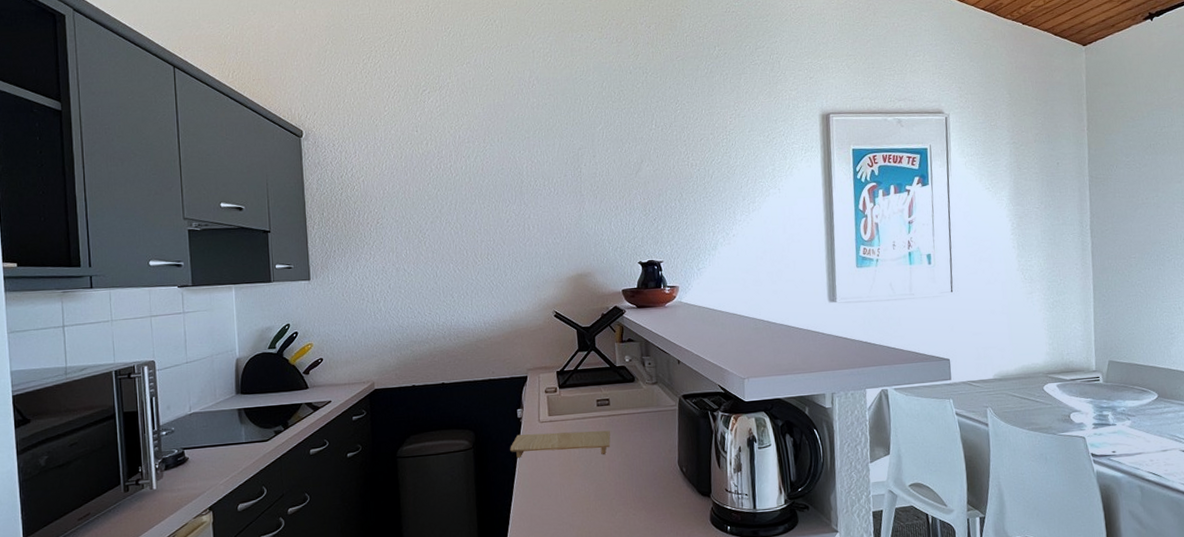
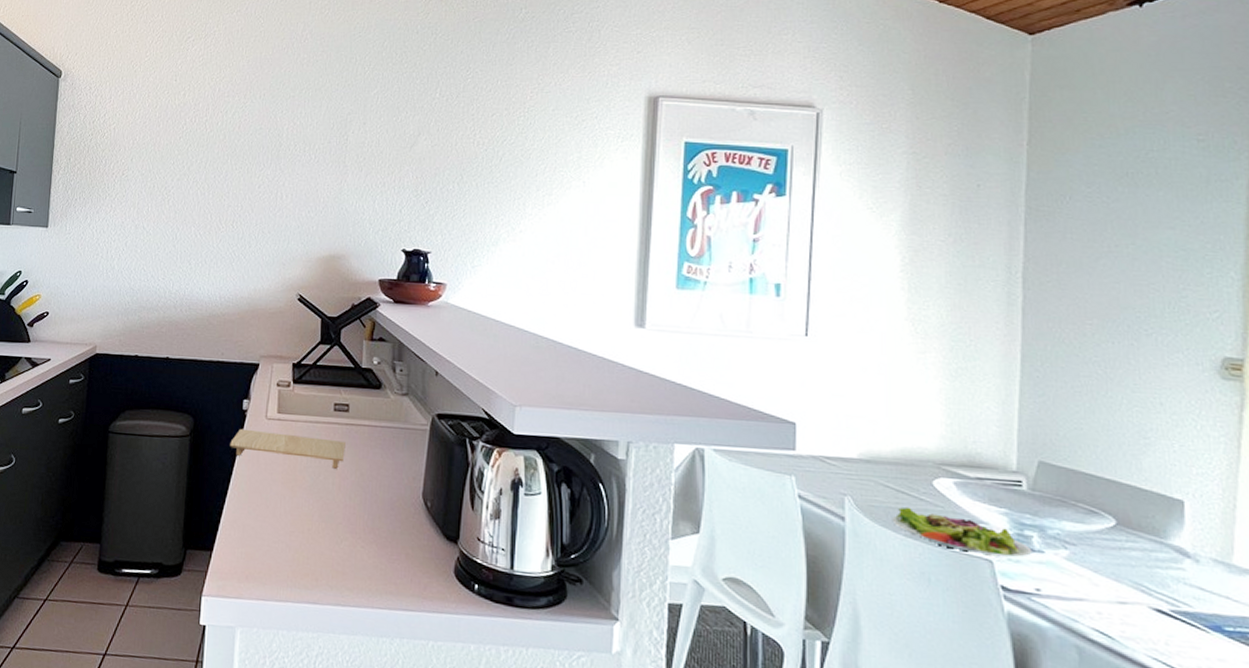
salad plate: none [1019,408,1109,434] -> present [892,507,1033,558]

